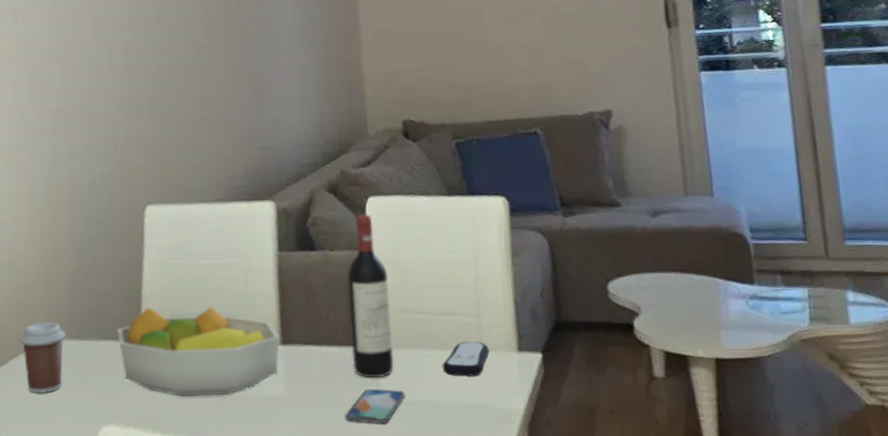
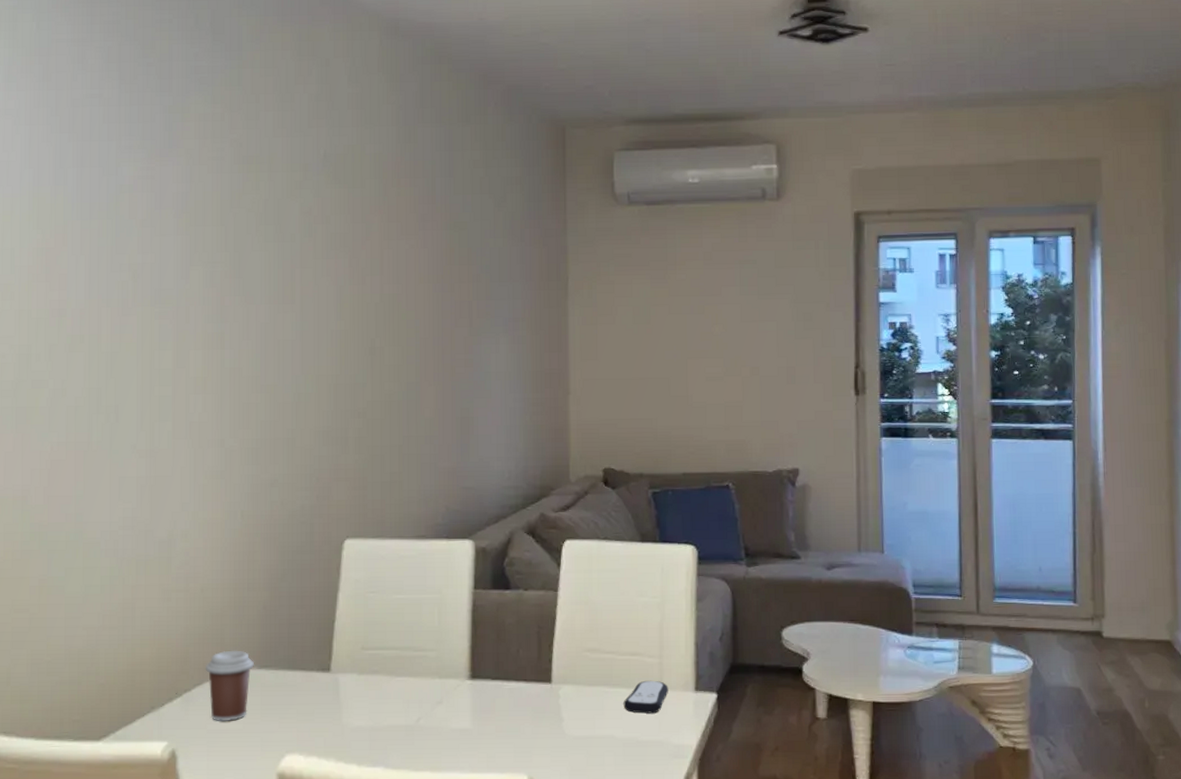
fruit bowl: present [118,306,280,397] -> none [308,639,470,727]
smartphone: present [345,388,405,424] -> none [527,723,586,756]
wine bottle: present [347,214,394,378] -> none [538,556,579,713]

